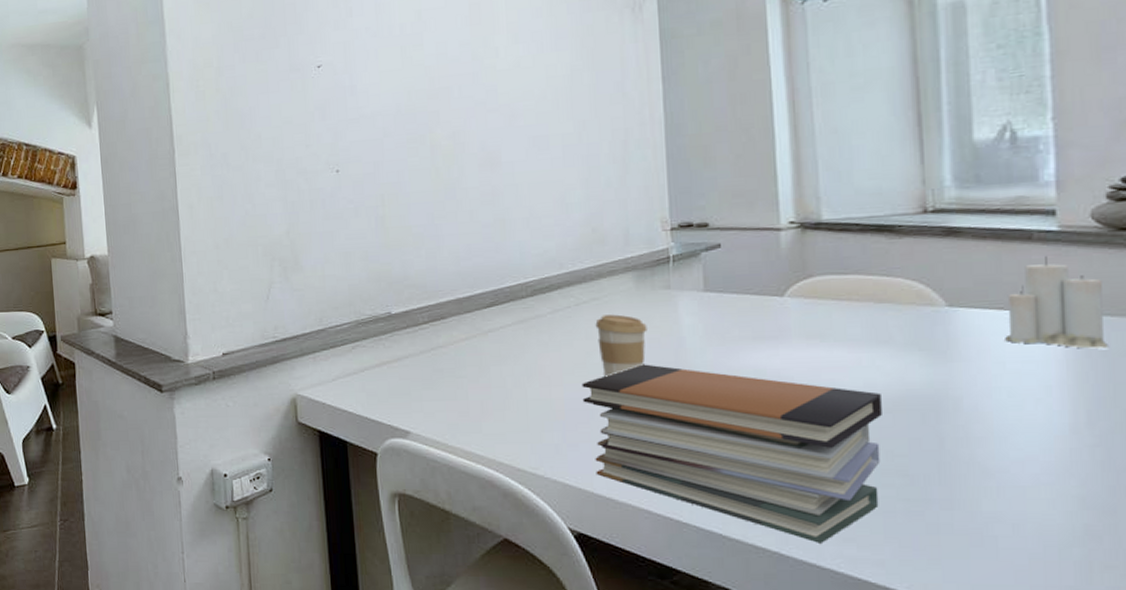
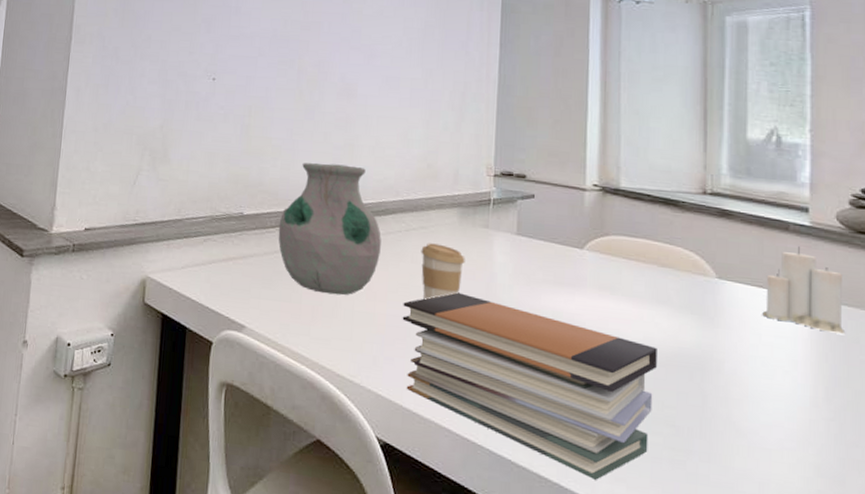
vase: none [432,243,550,386] -> present [278,162,381,296]

